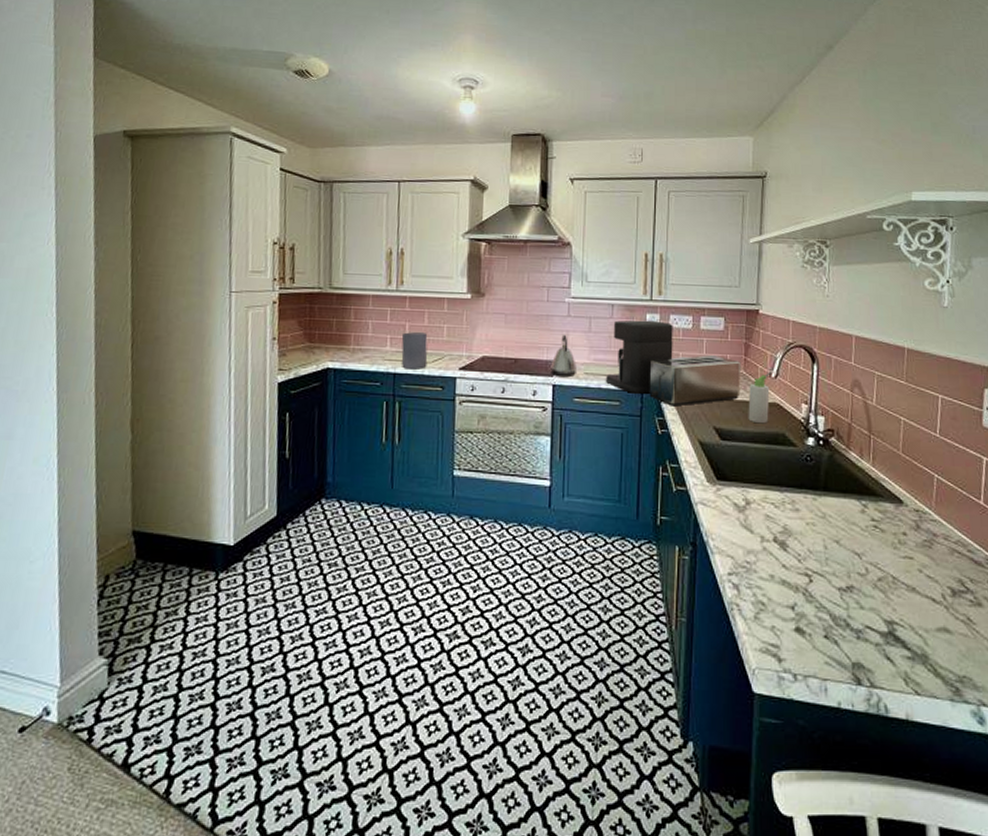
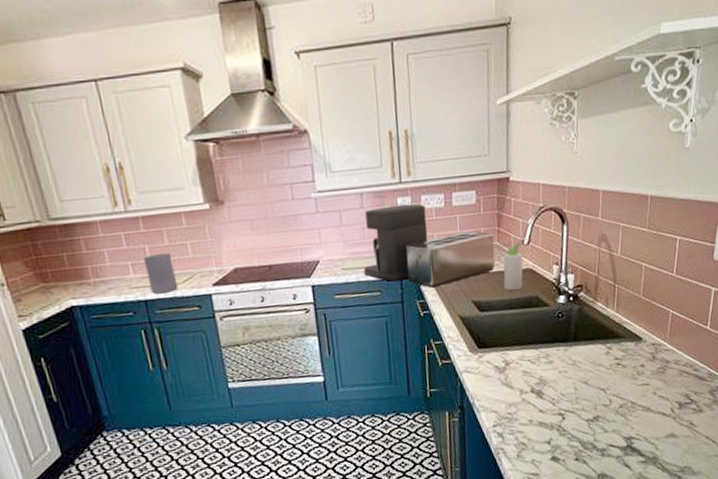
kettle: present [550,334,578,378] -> none [306,232,335,278]

